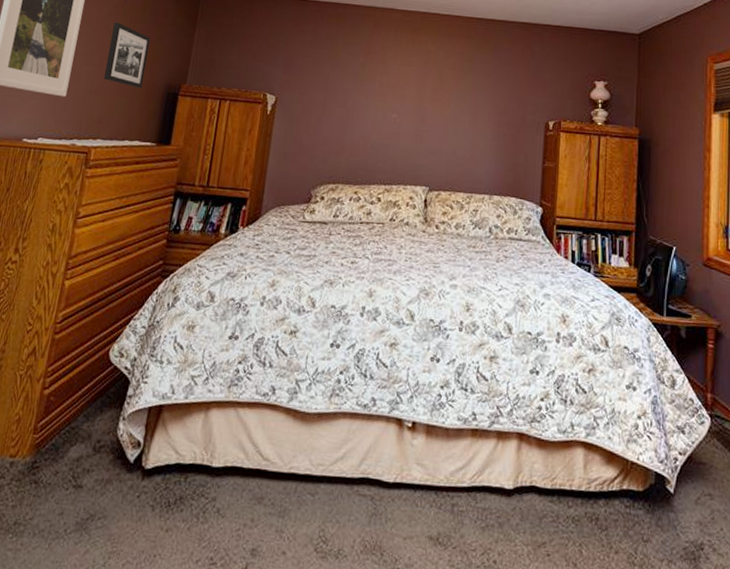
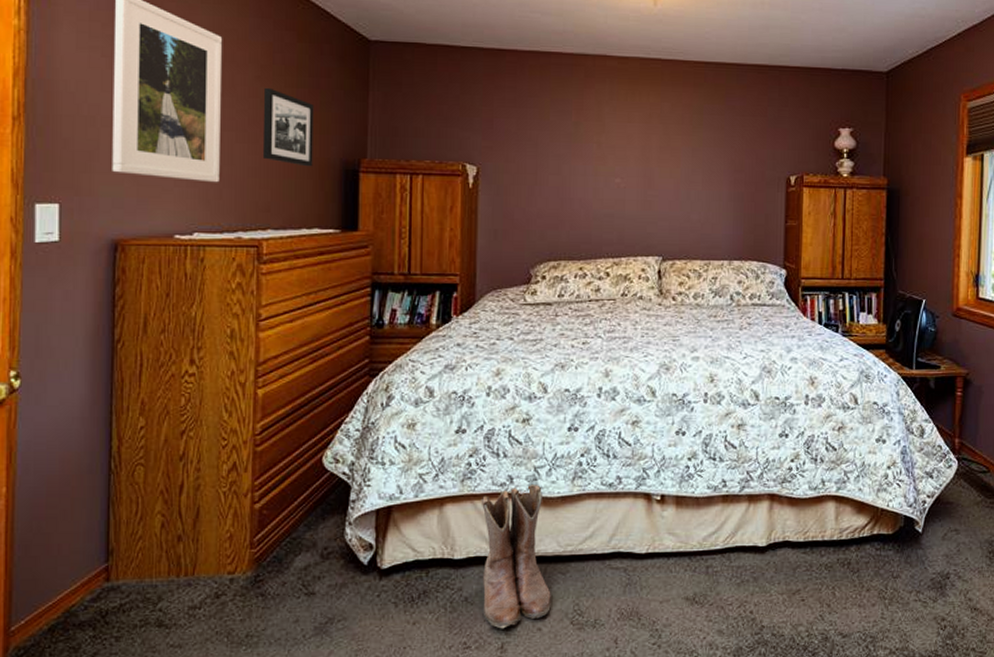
boots: none [232,397,301,548] -> present [481,483,551,629]

